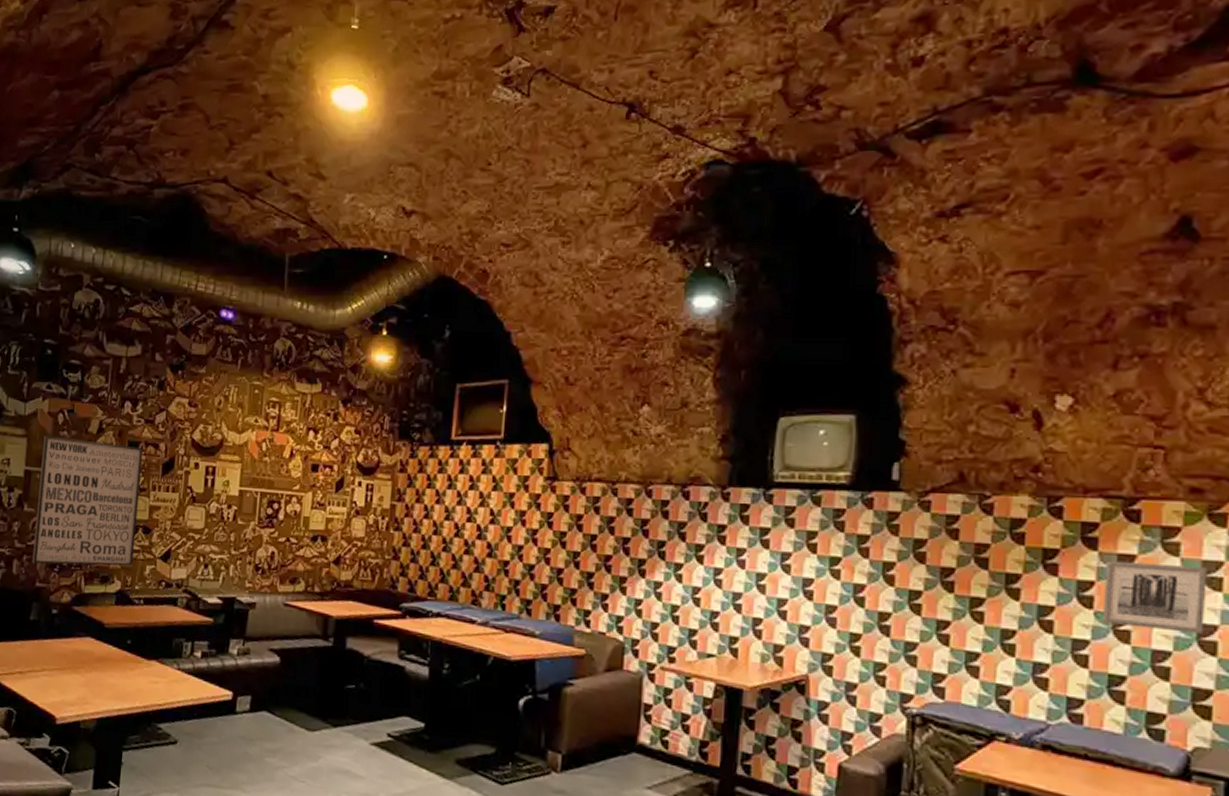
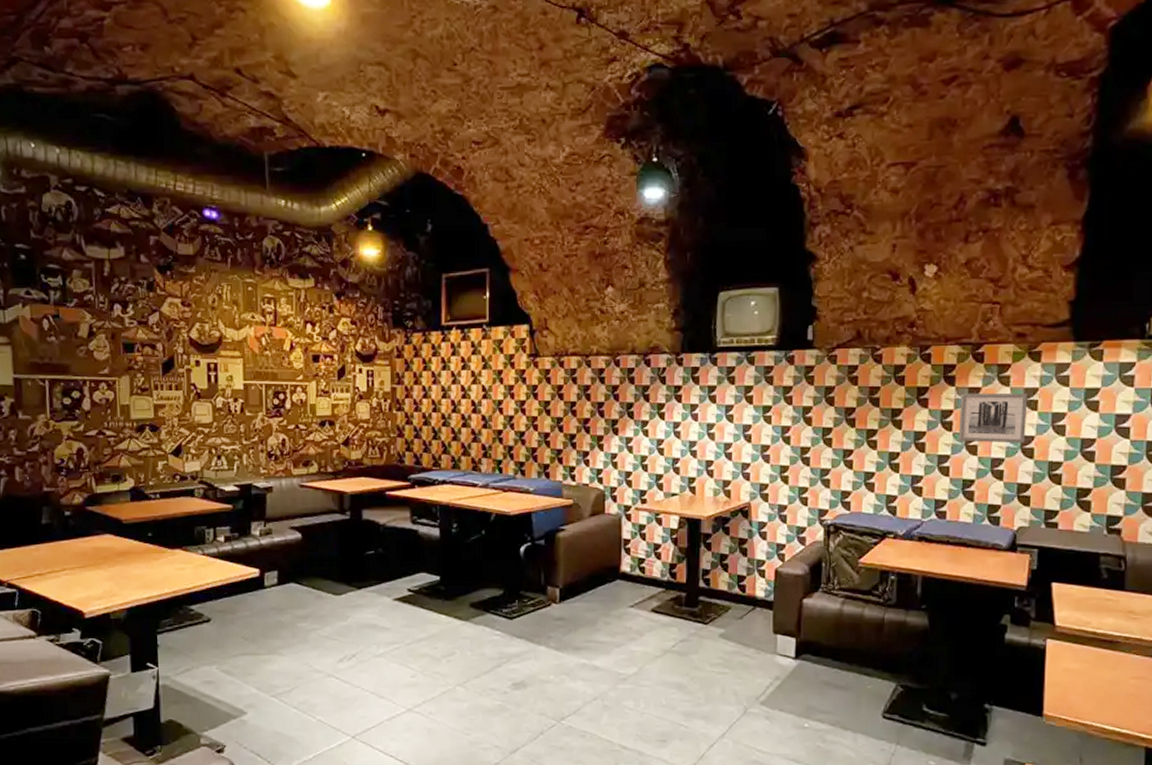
wall art: present [32,436,144,567] -> none [29,342,144,469]

